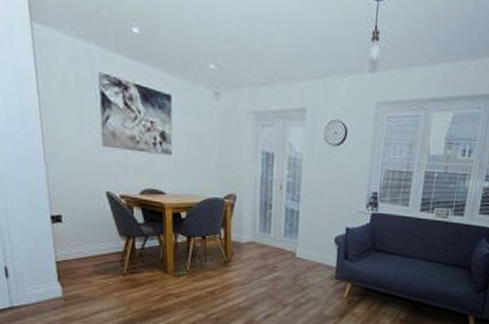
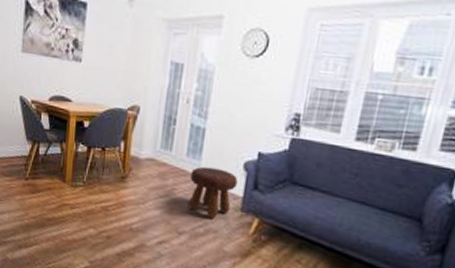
footstool: none [289,244,331,288] -> present [188,166,238,219]

